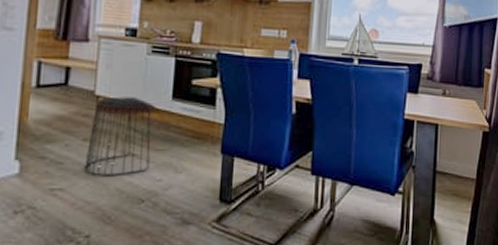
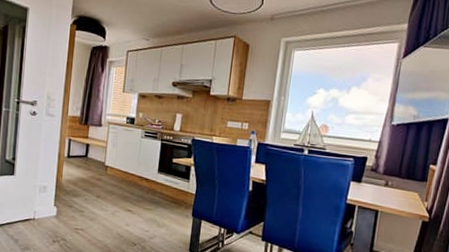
stool: present [84,96,157,177] -> none [97,167,147,225]

